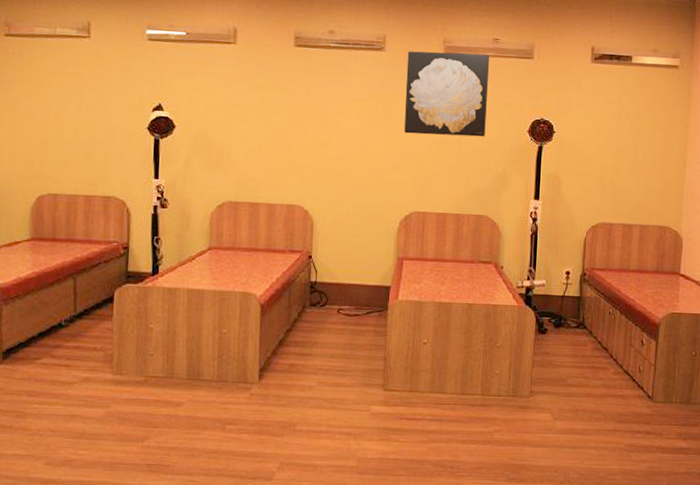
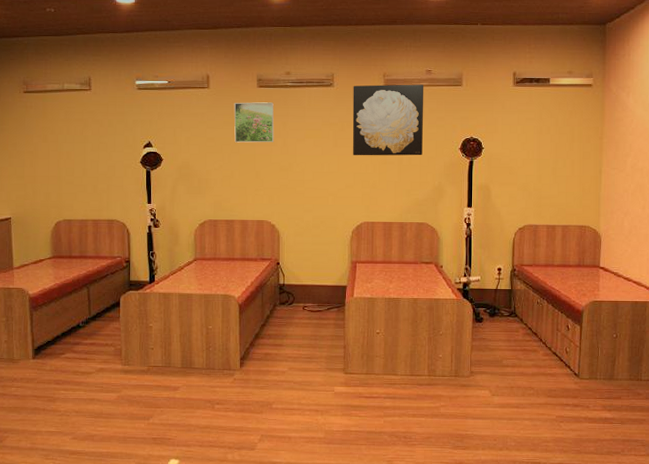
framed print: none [264,63,313,113] -> present [234,102,274,143]

